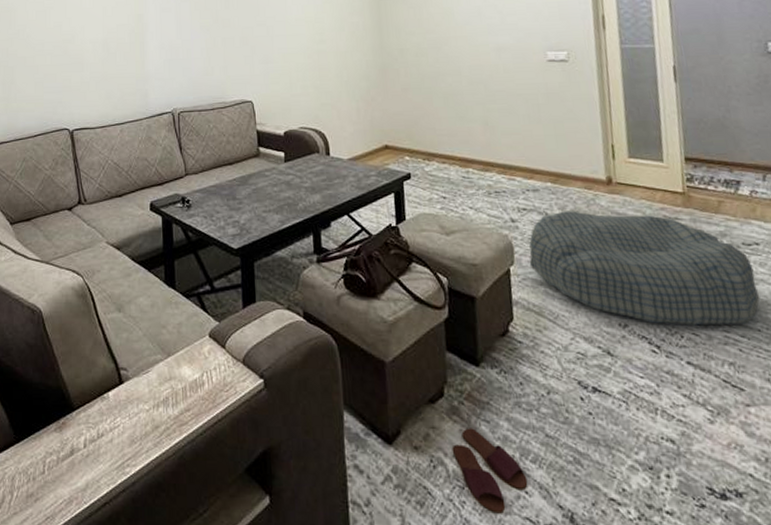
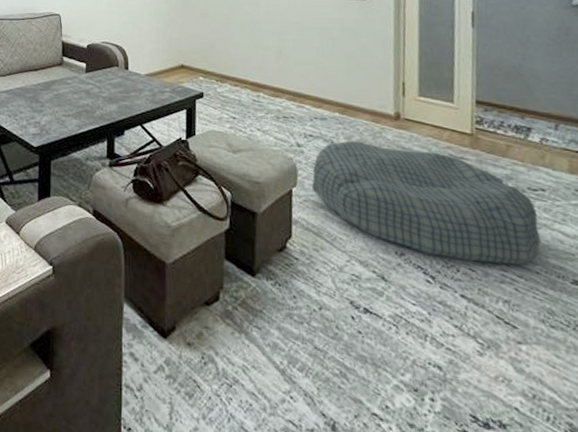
slippers: present [452,428,528,514] -> none [223,332,294,414]

